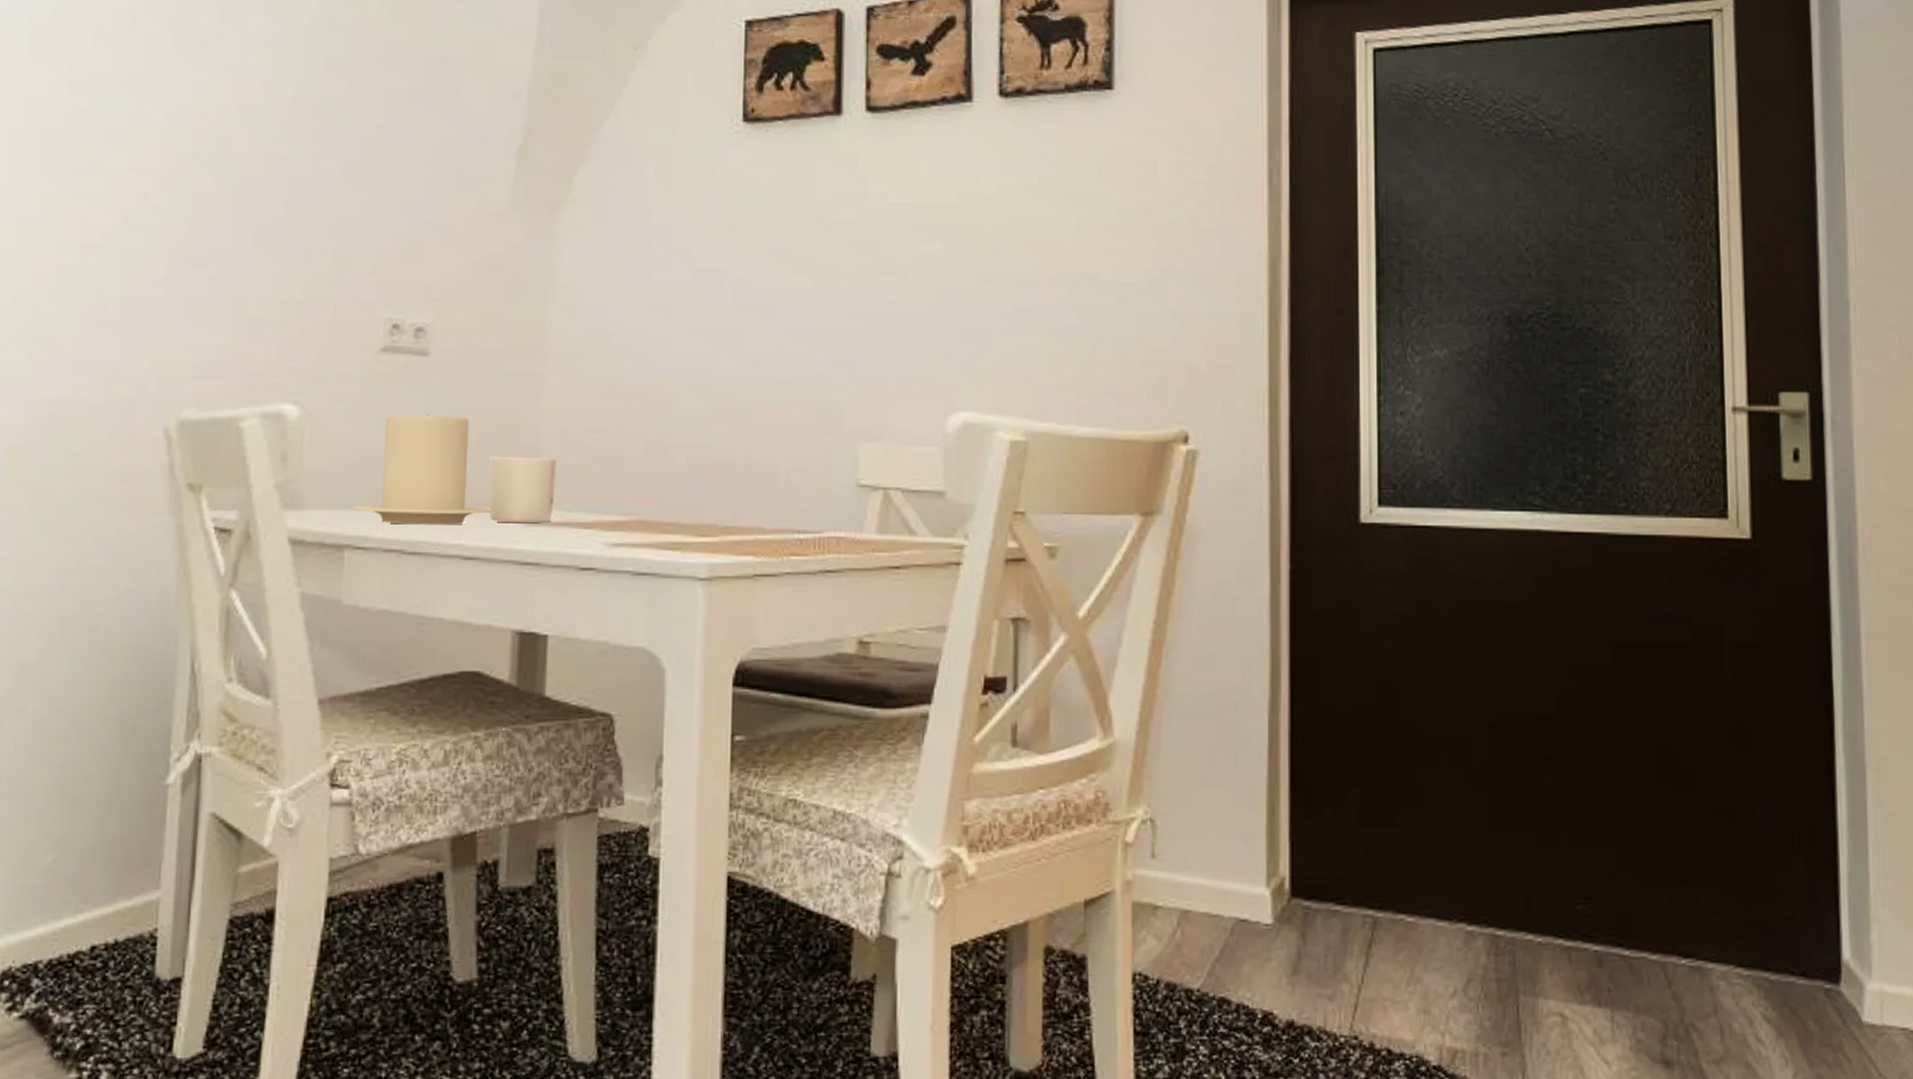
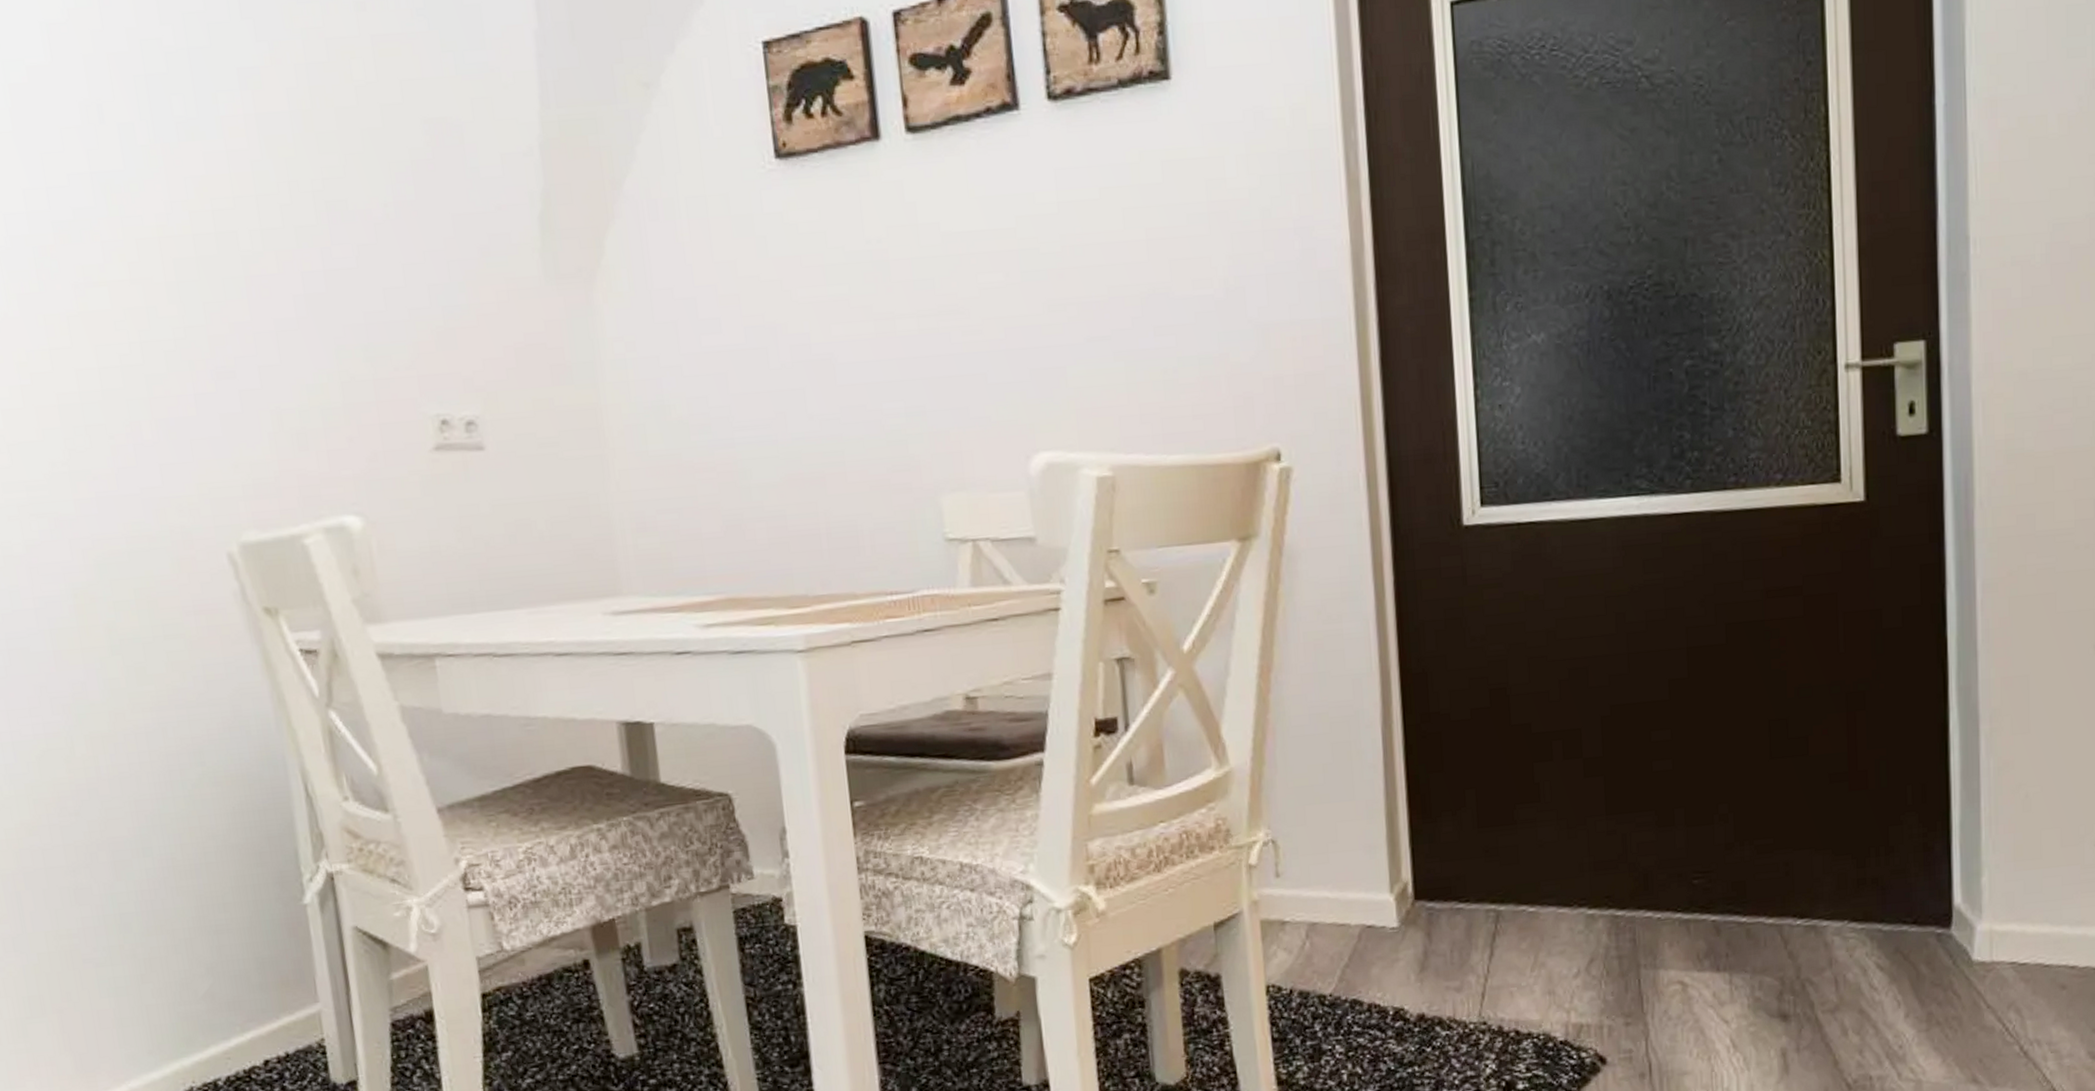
candle: present [352,414,492,525] -> none [435,510,578,628]
mug: present [489,457,557,524] -> none [565,543,639,615]

